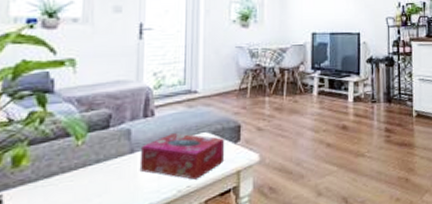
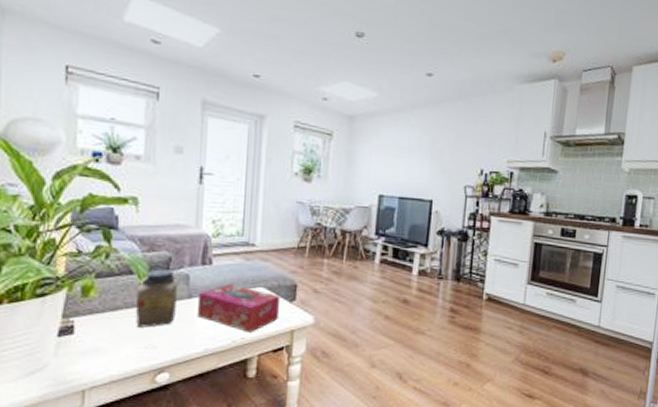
jar: none [73,126,118,191] -> present [136,269,177,328]

